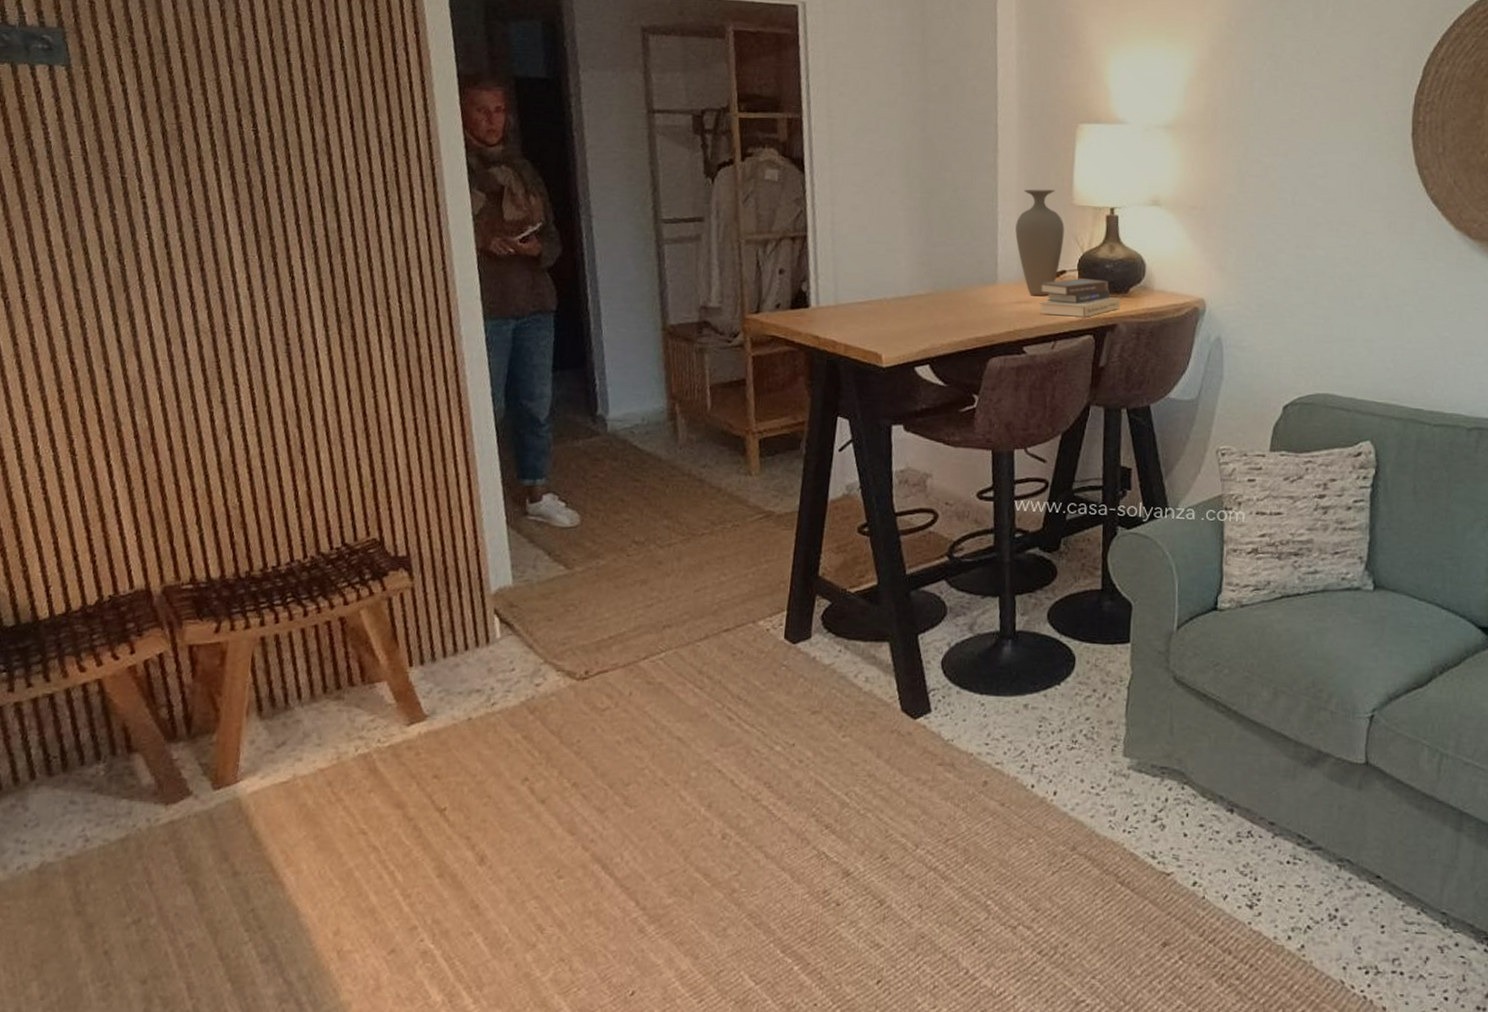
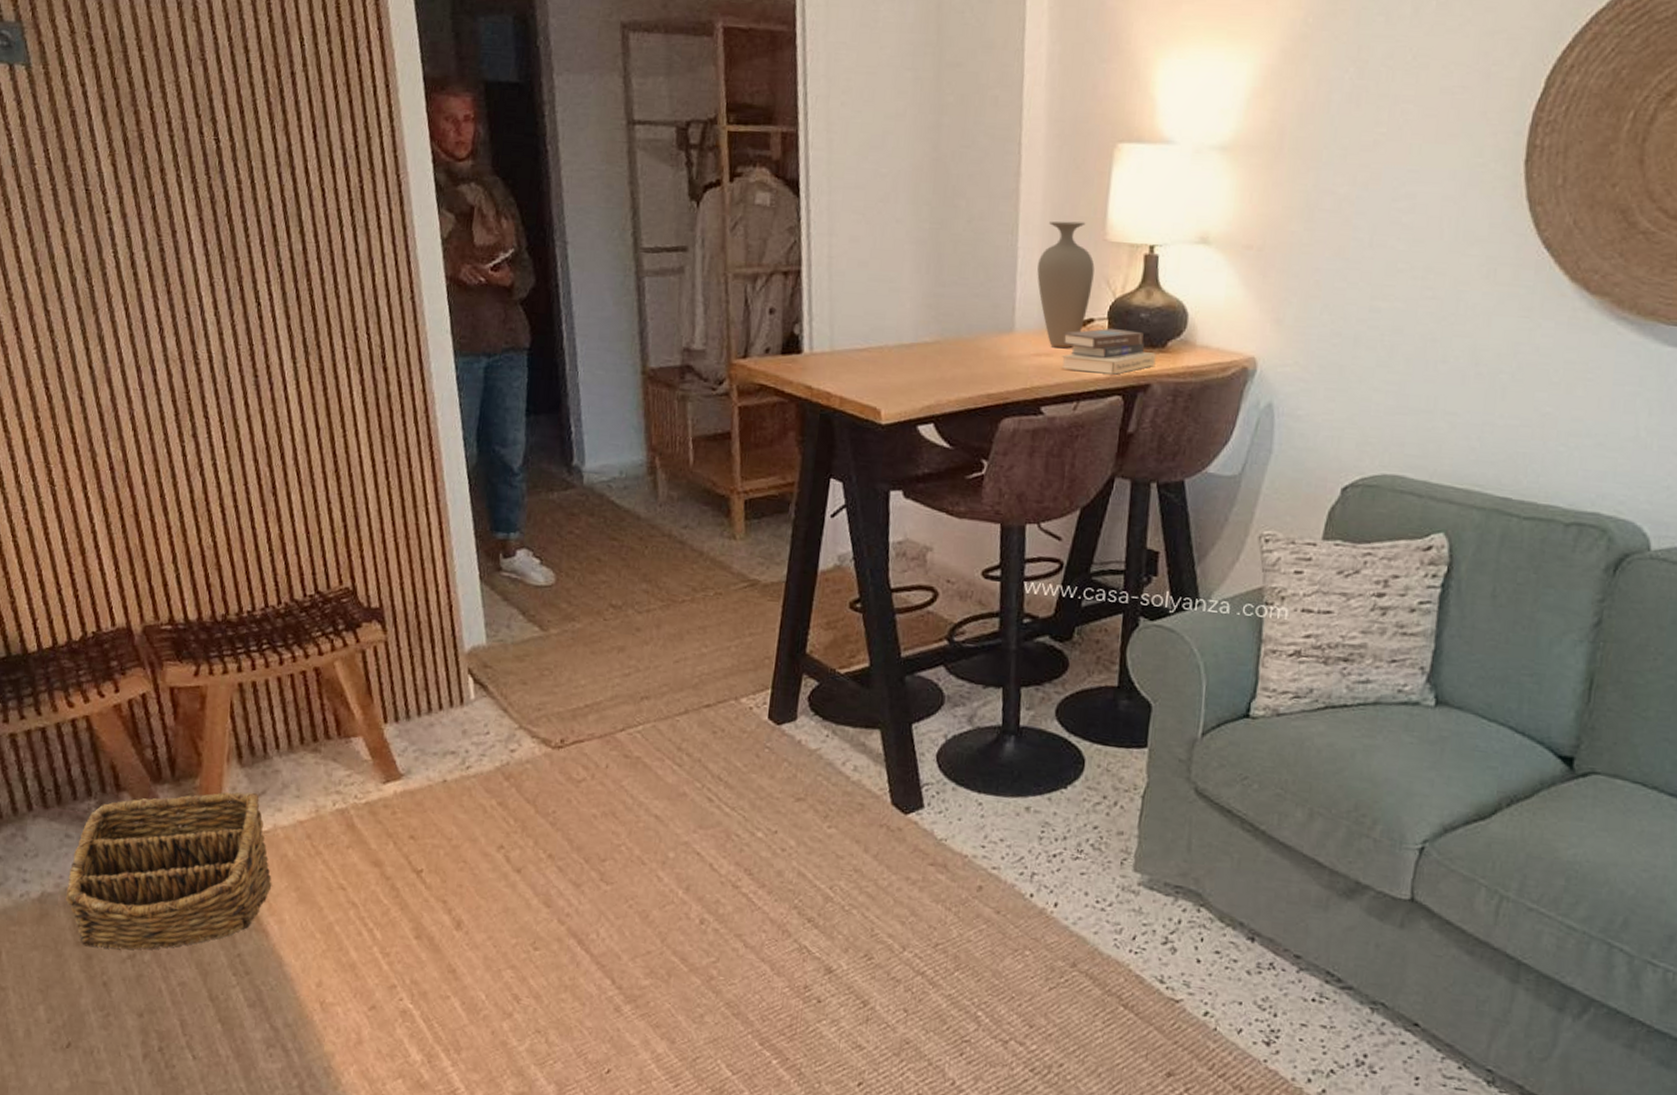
basket: none [67,743,290,916] -> present [65,792,272,950]

